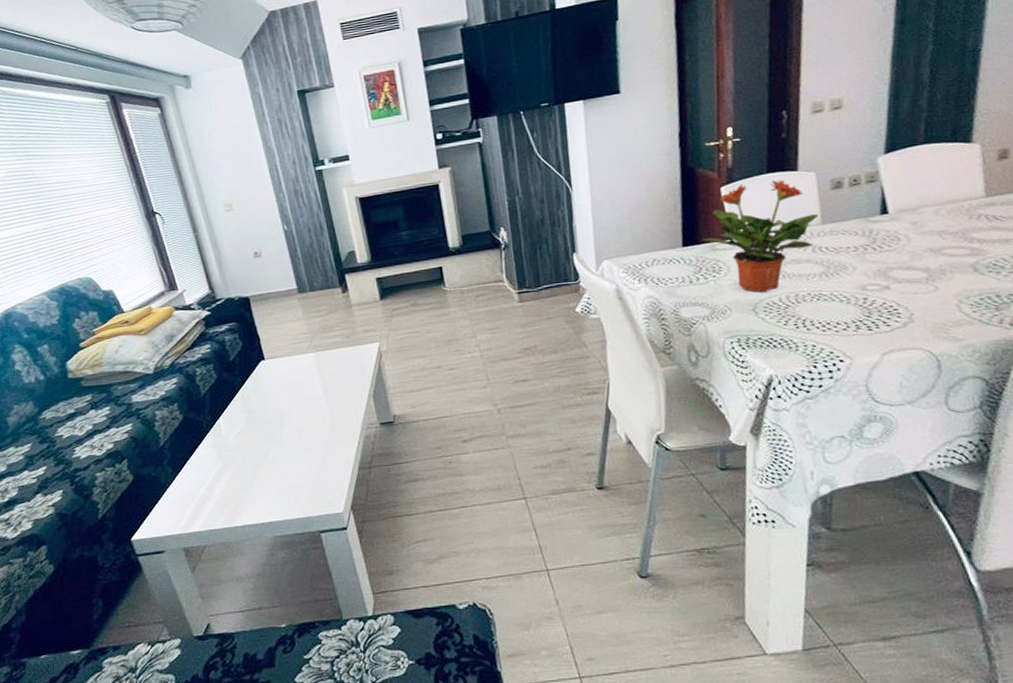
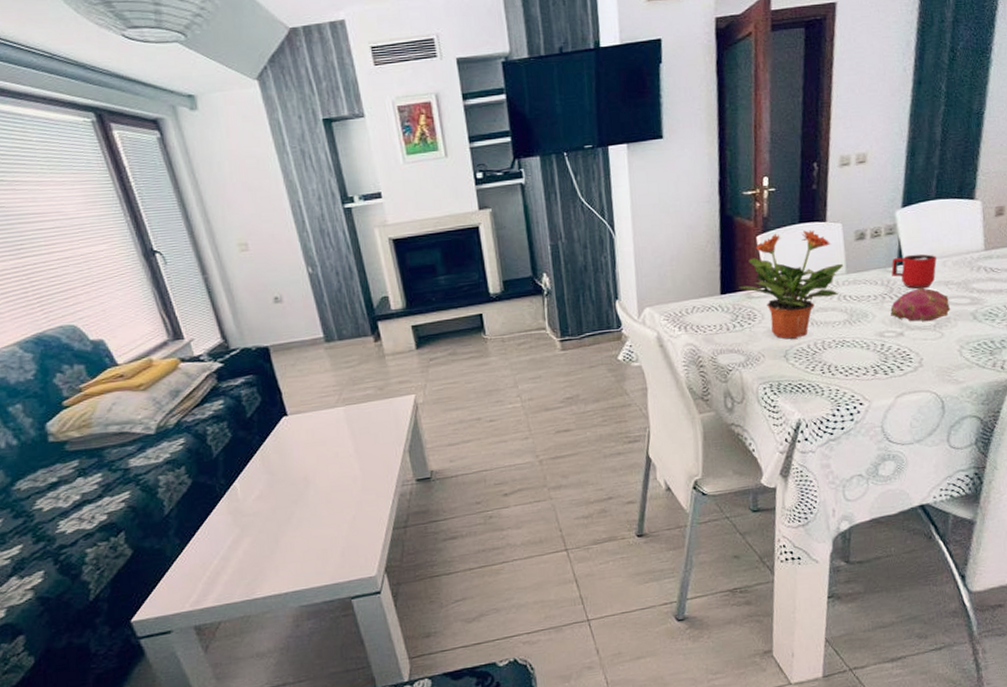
fruit: none [873,238,946,274] -> present [890,288,951,322]
mug: none [874,202,928,240] -> present [891,254,937,289]

